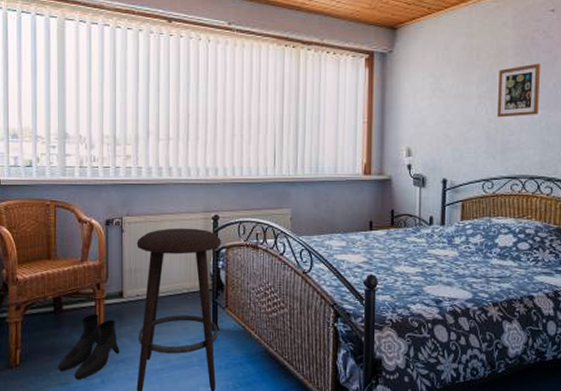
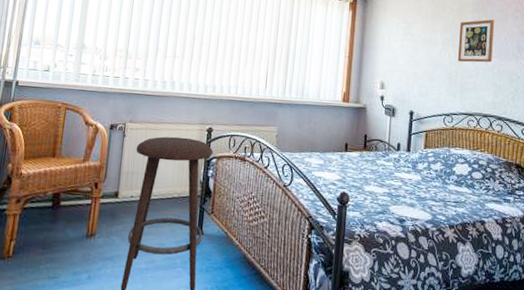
boots: present [58,313,120,380] -> none [48,211,109,275]

